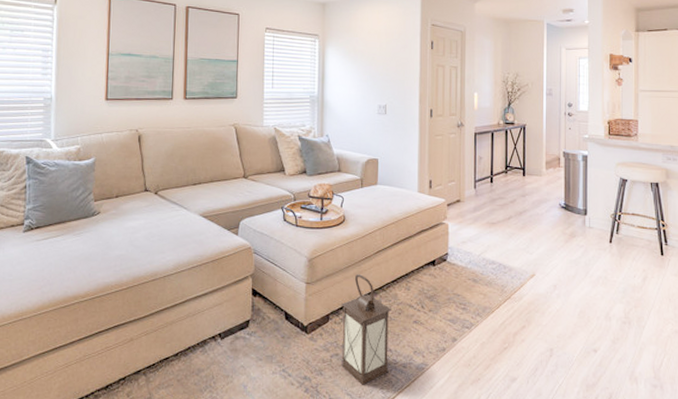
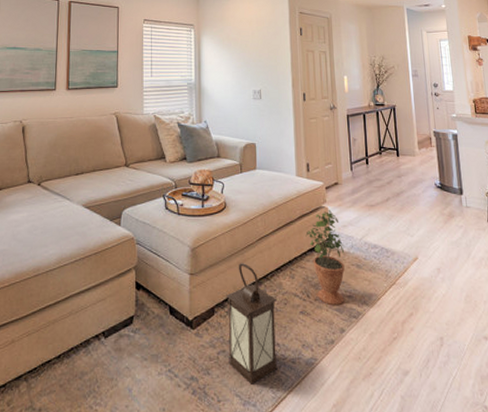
potted plant: none [424,225,462,317] -> present [305,209,345,306]

